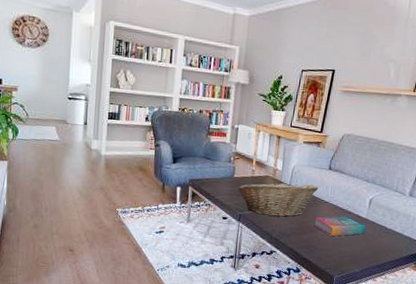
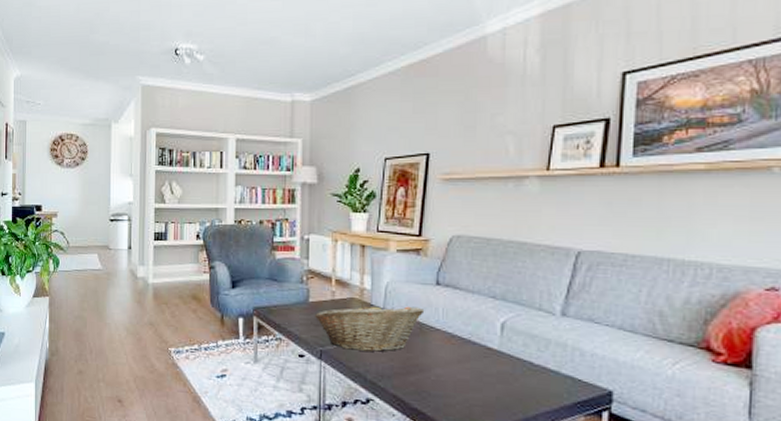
book: present [314,216,367,237] -> none [424,347,502,378]

